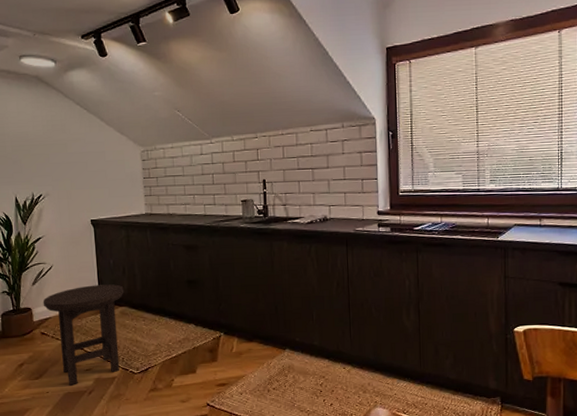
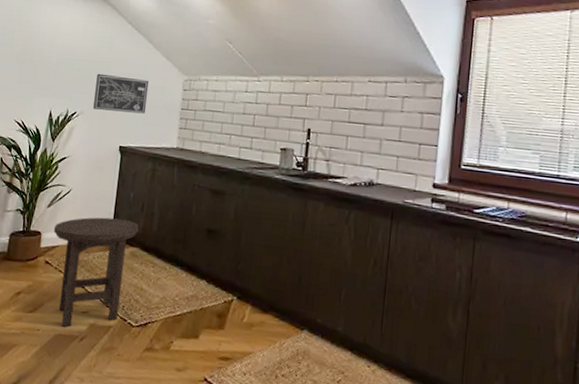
wall art: none [55,155,110,189] -> present [93,73,149,114]

